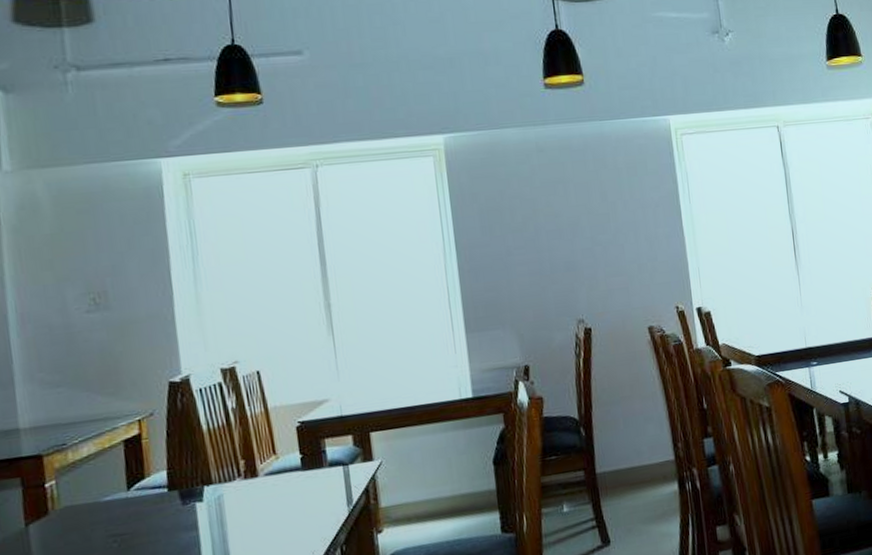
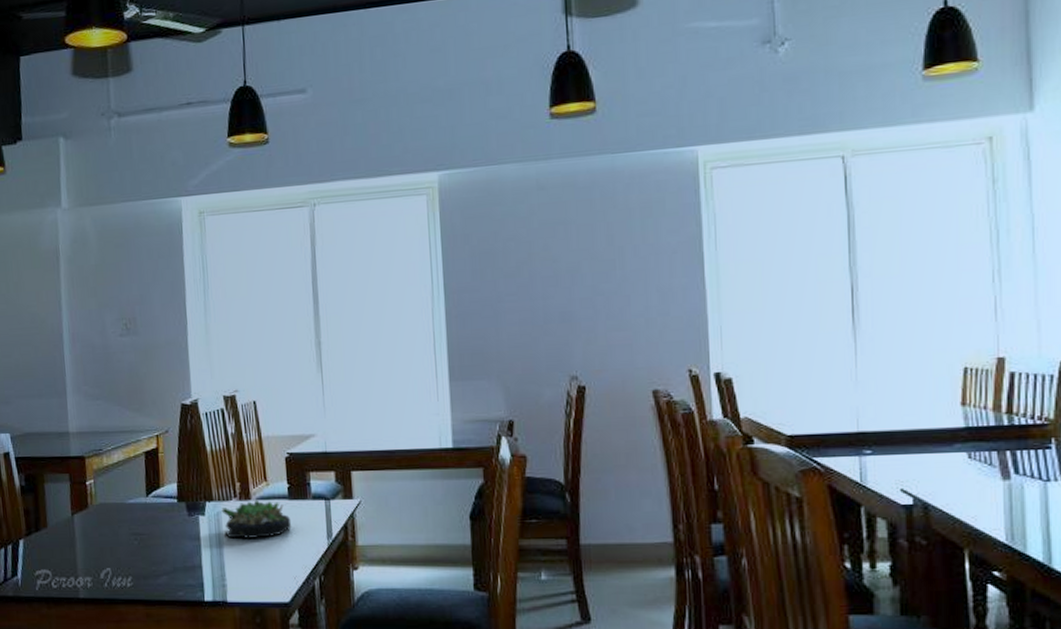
succulent plant: none [223,475,307,522] -> present [221,500,292,539]

